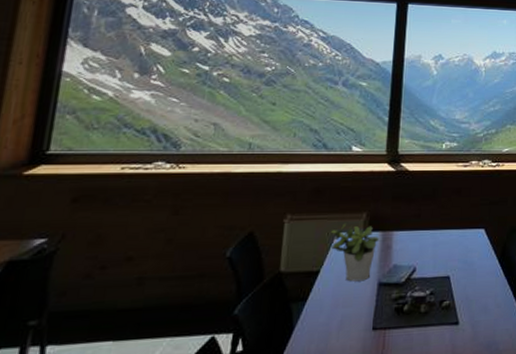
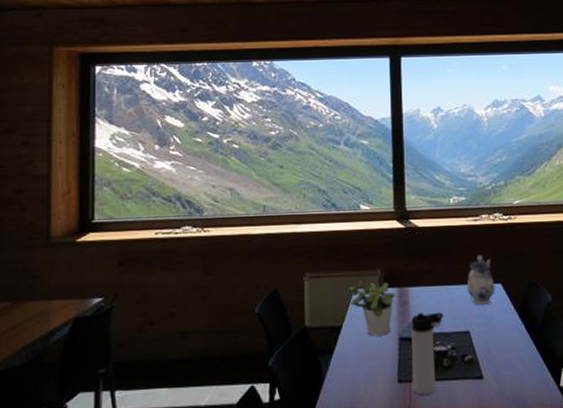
thermos bottle: none [386,257,426,343] -> present [411,312,444,396]
teapot: none [451,200,479,251] -> present [467,255,495,306]

